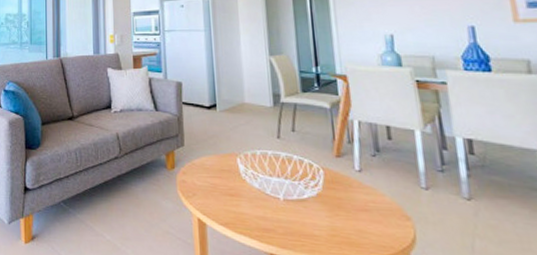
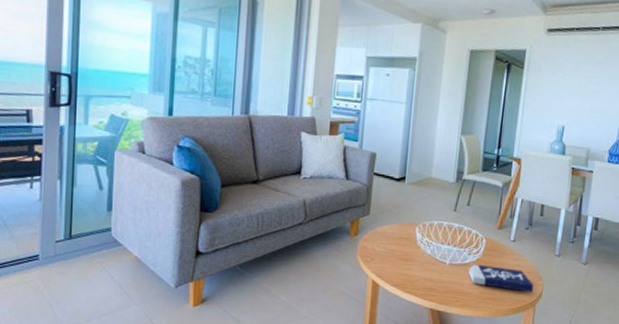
book: none [309,200,402,237] -> present [468,264,535,293]

